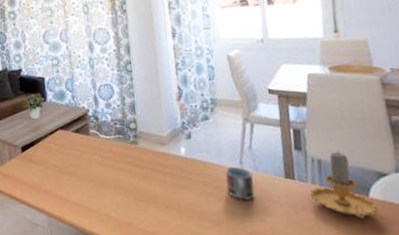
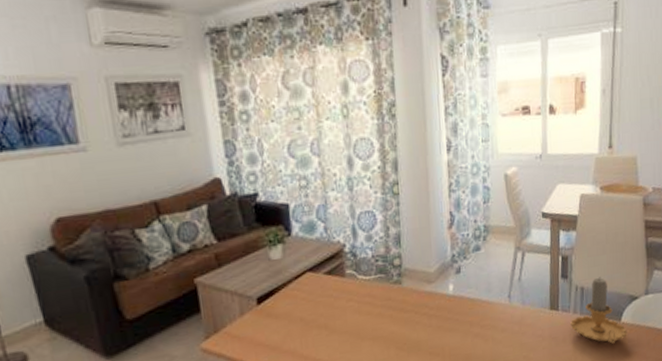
cup: present [225,166,255,200] -> none [493,301,520,338]

